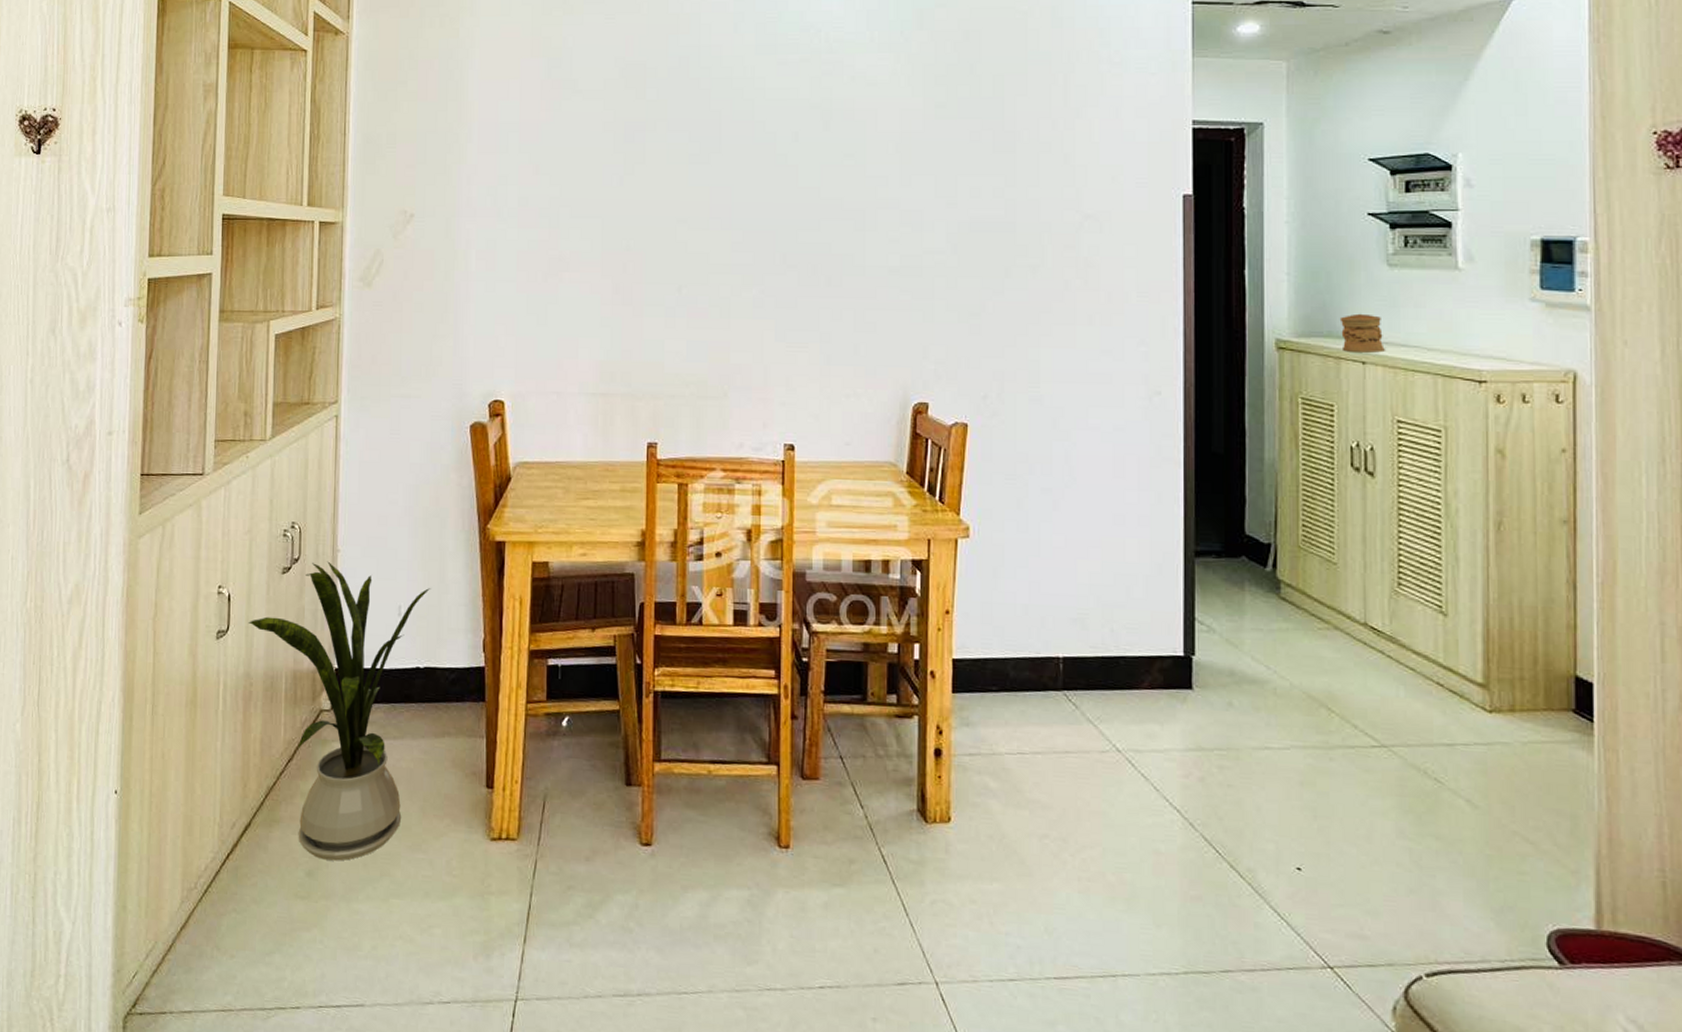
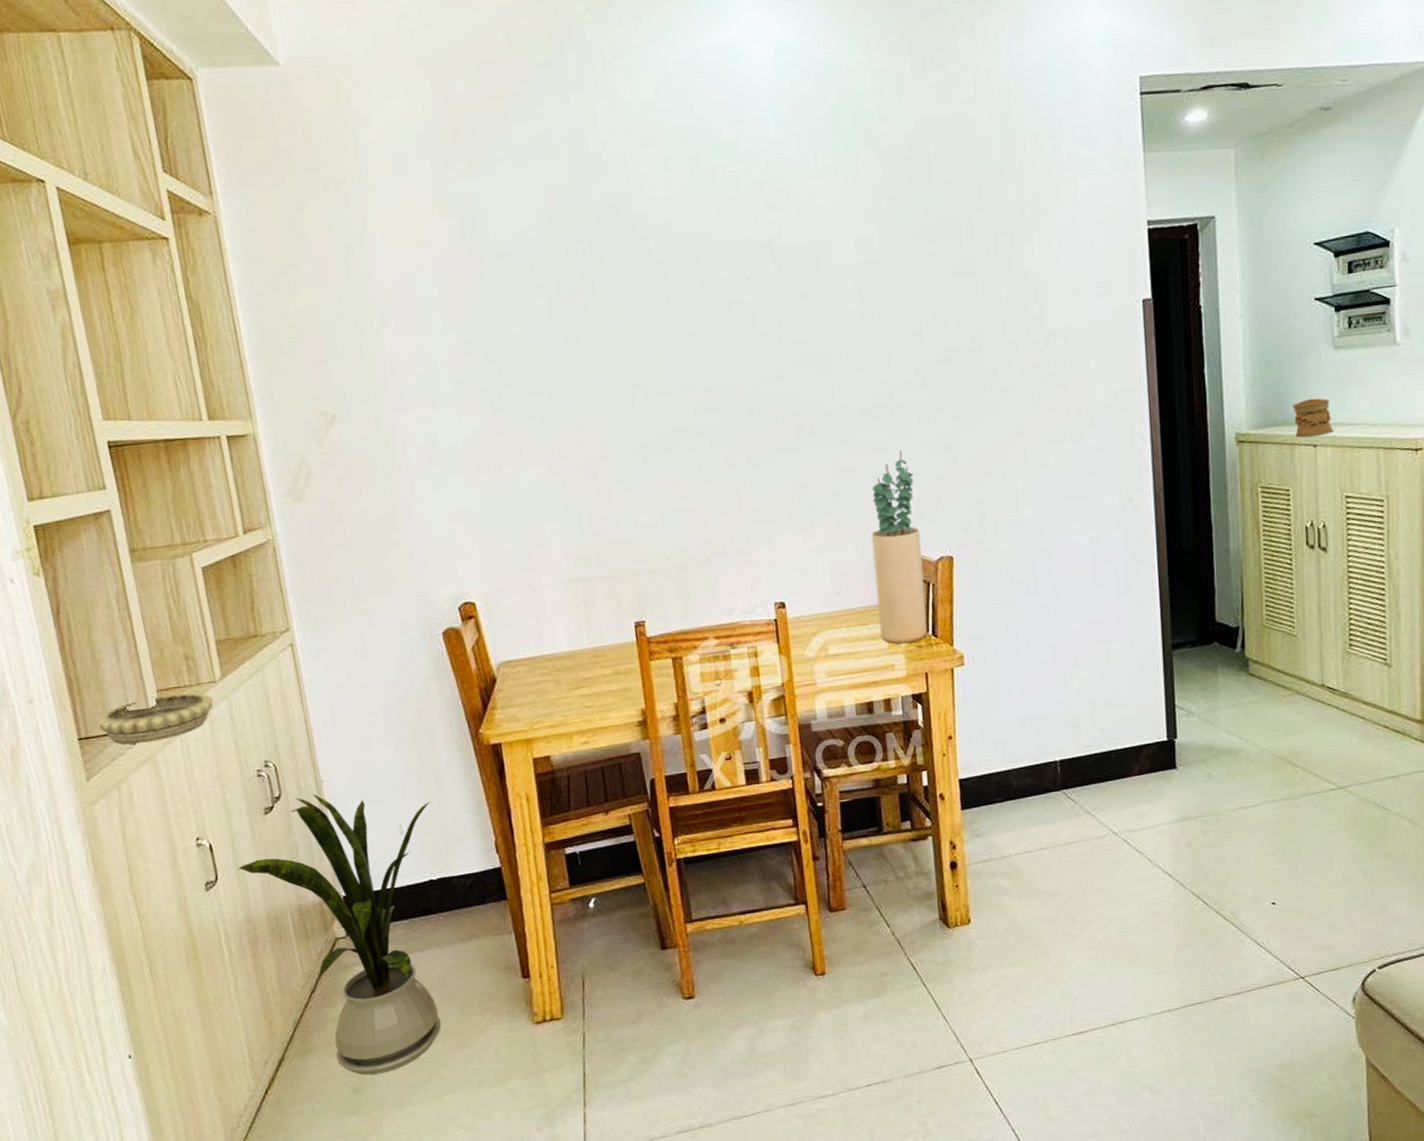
decorative bowl: none [160,446,261,488] -> present [97,692,214,745]
vase: none [886,311,937,506] -> present [870,450,928,644]

